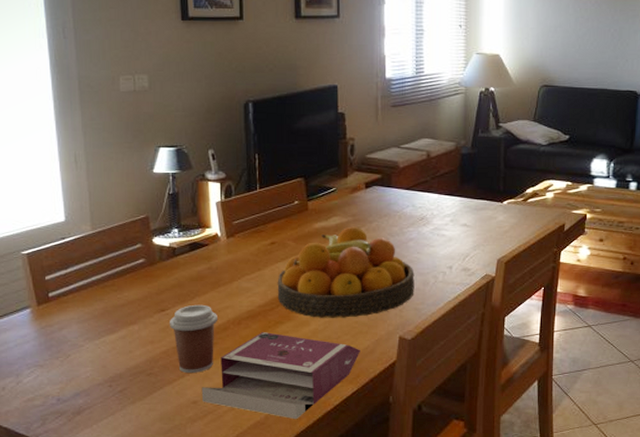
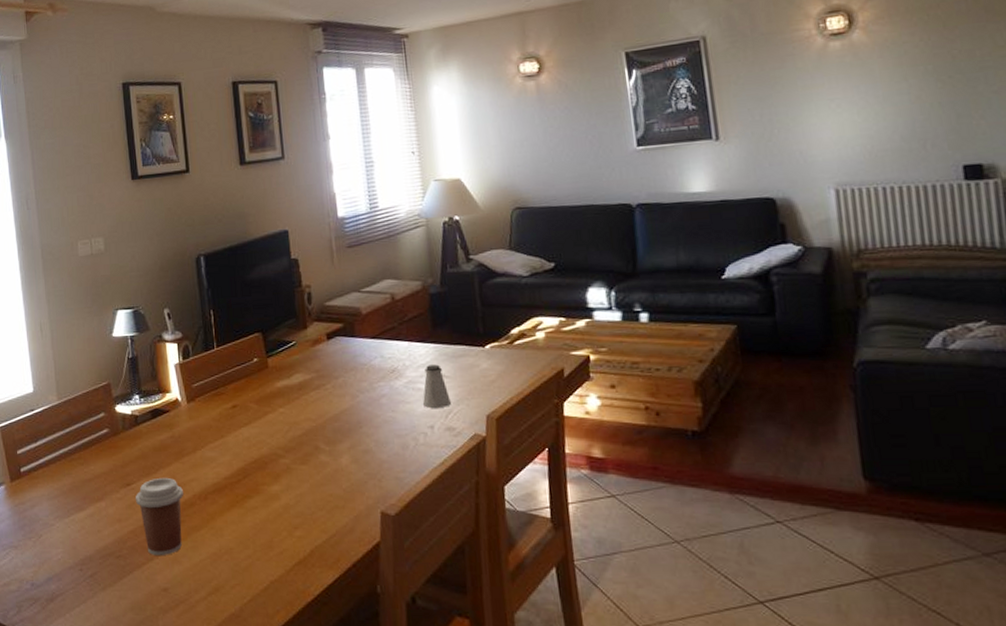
book: present [201,332,360,420] -> none [171,508,338,613]
fruit bowl: present [277,226,415,318] -> none [242,383,393,491]
saltshaker: none [445,215,469,251] -> present [423,364,451,408]

